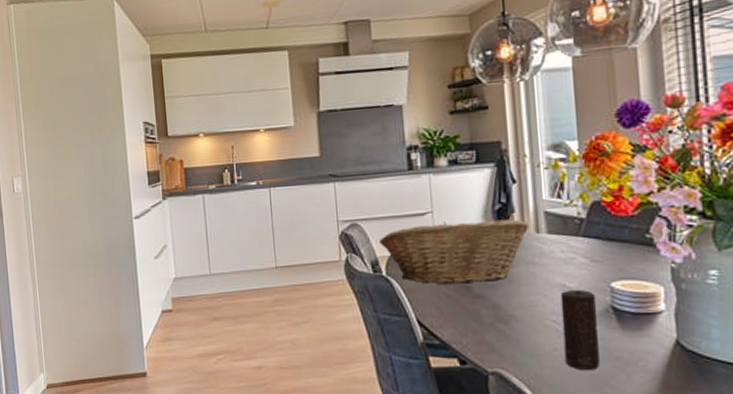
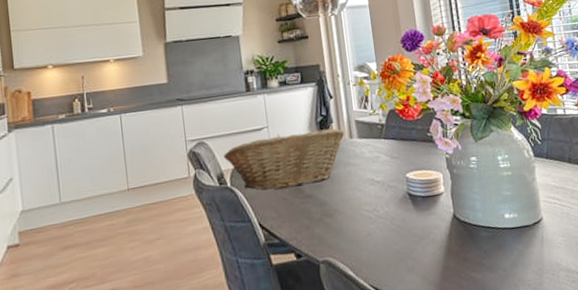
candle: present [560,289,600,370] -> none [371,182,403,249]

